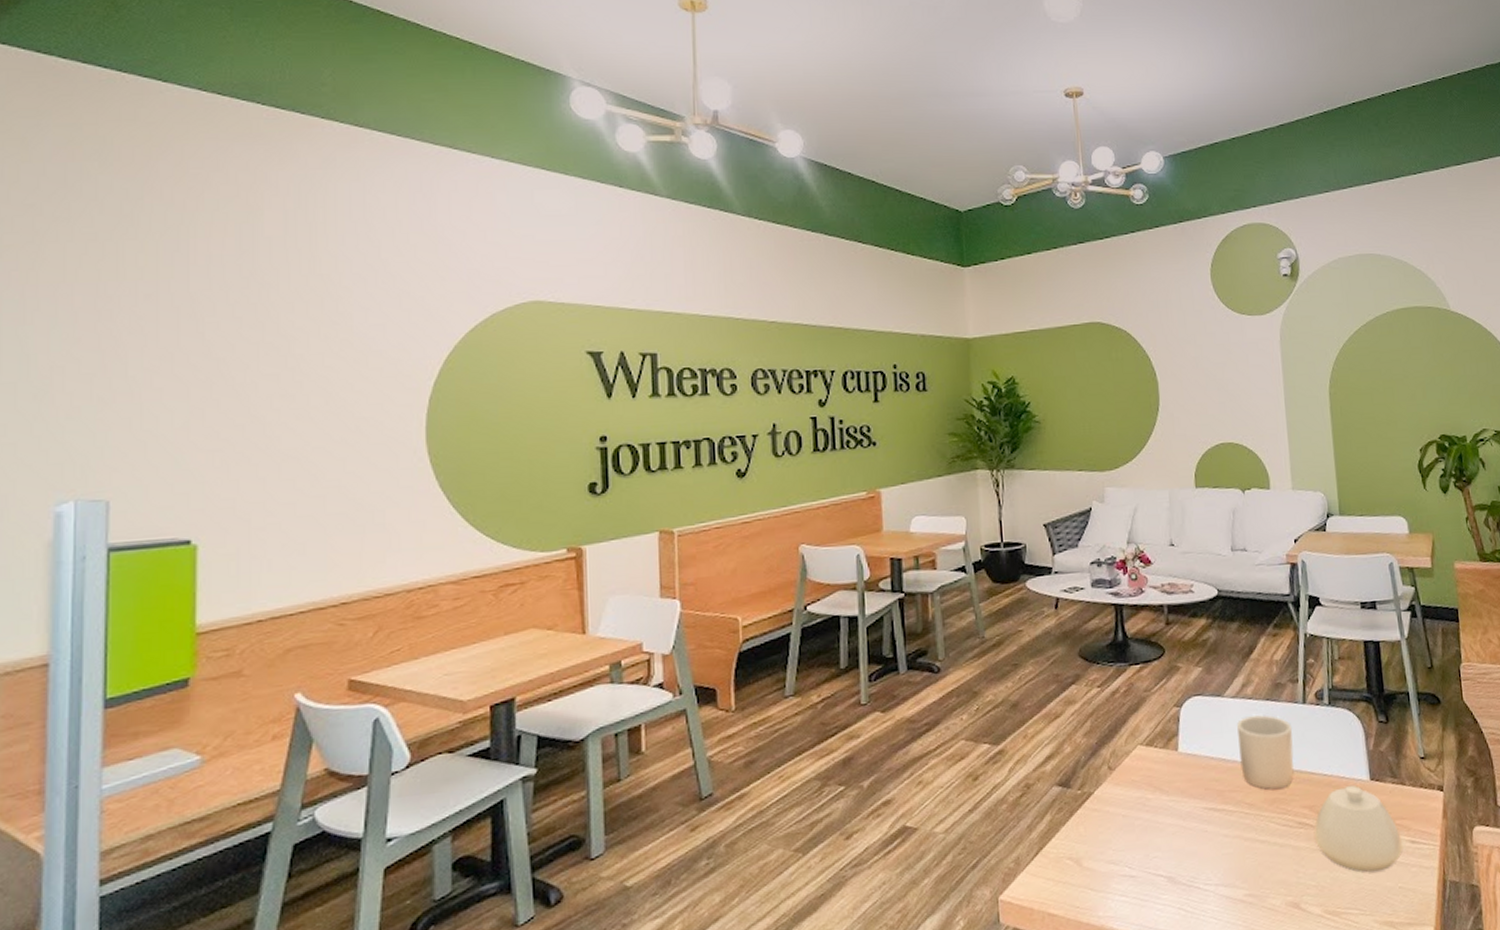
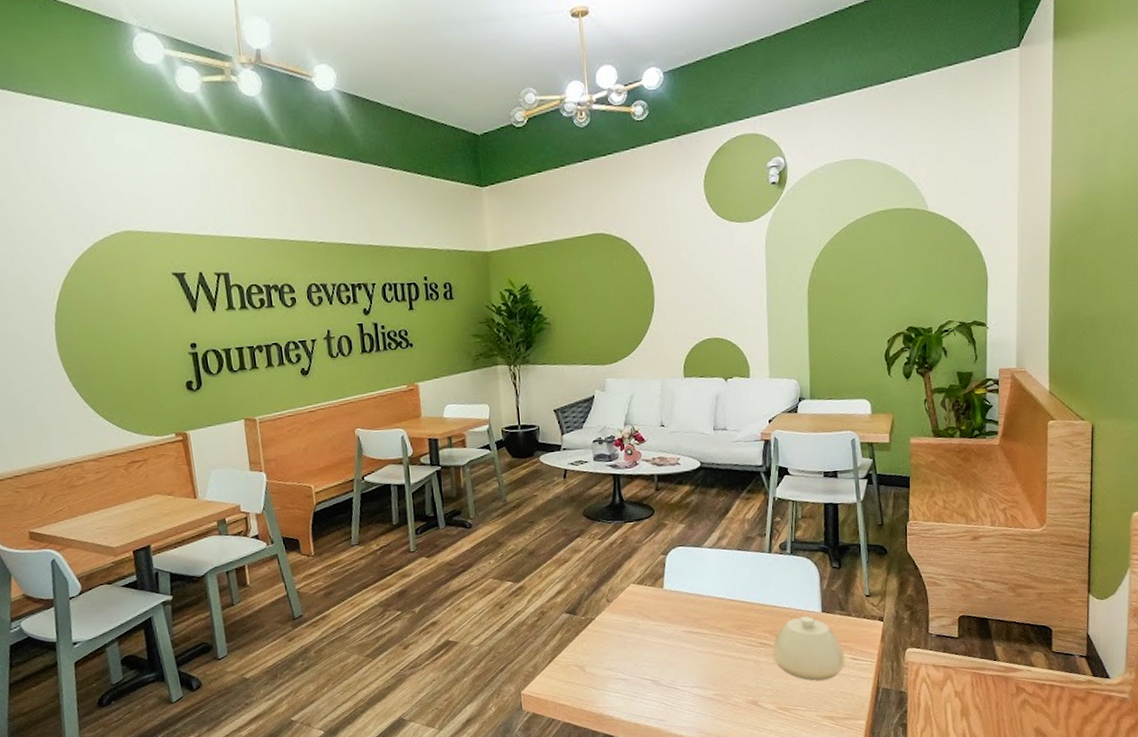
mug: present [1237,715,1294,789] -> none [713,561,759,618]

